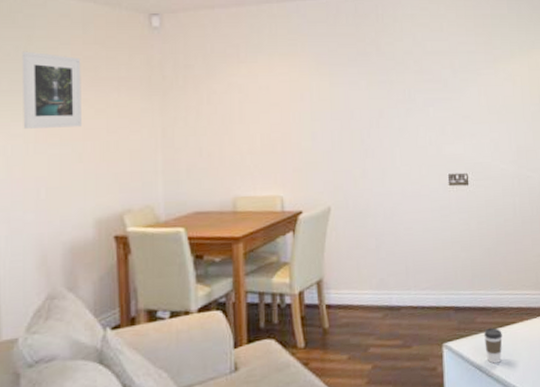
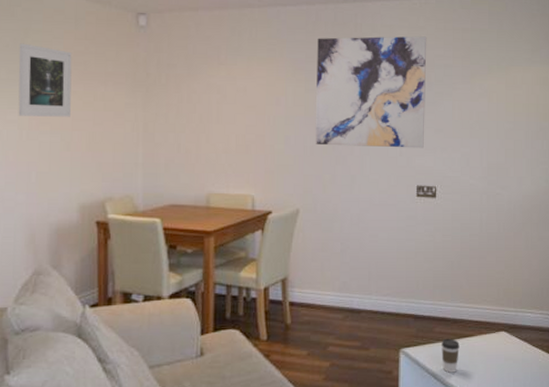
wall art: none [339,24,453,140] -> present [315,36,427,148]

